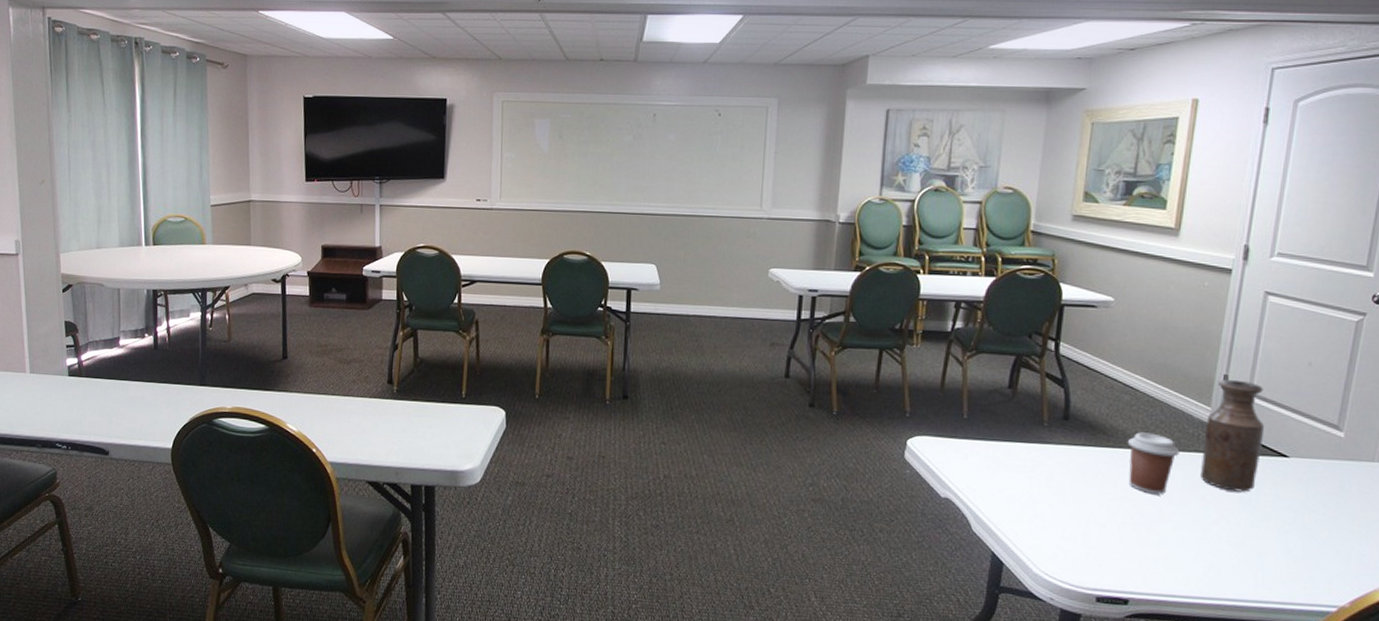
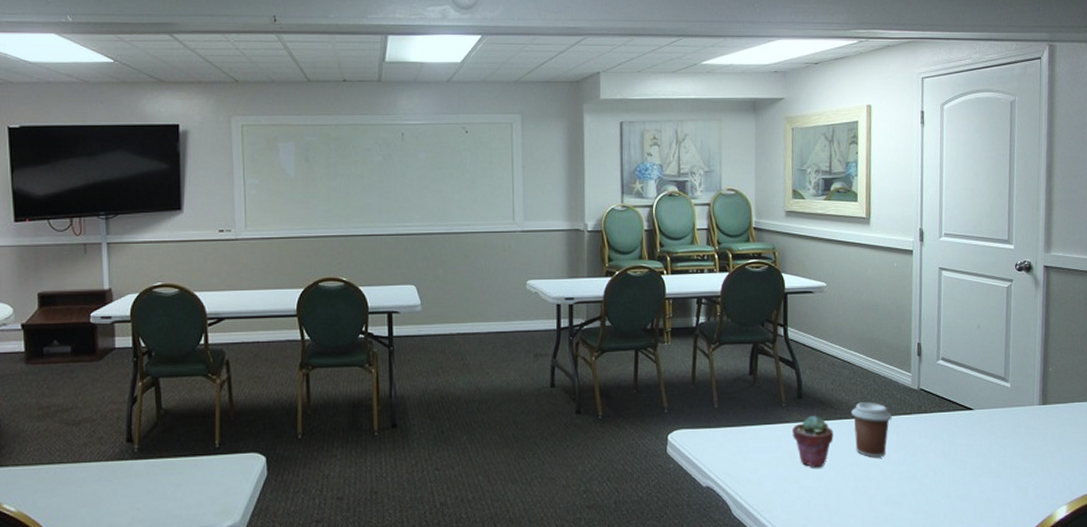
potted succulent: none [1052,439,1103,496] -> present [792,415,834,468]
bottle: present [1200,379,1265,492] -> none [909,346,953,446]

